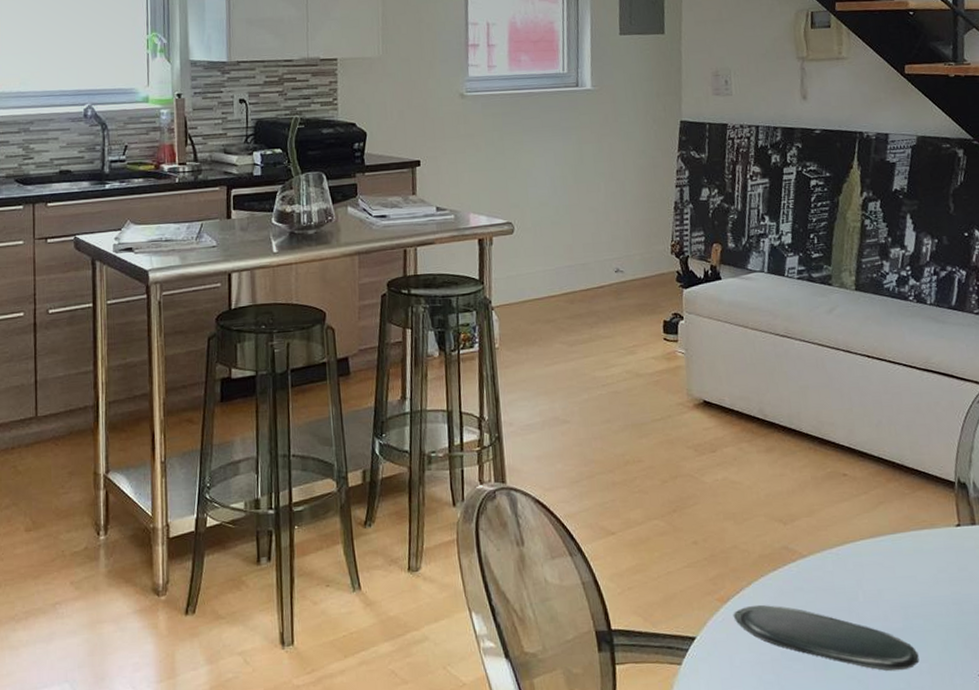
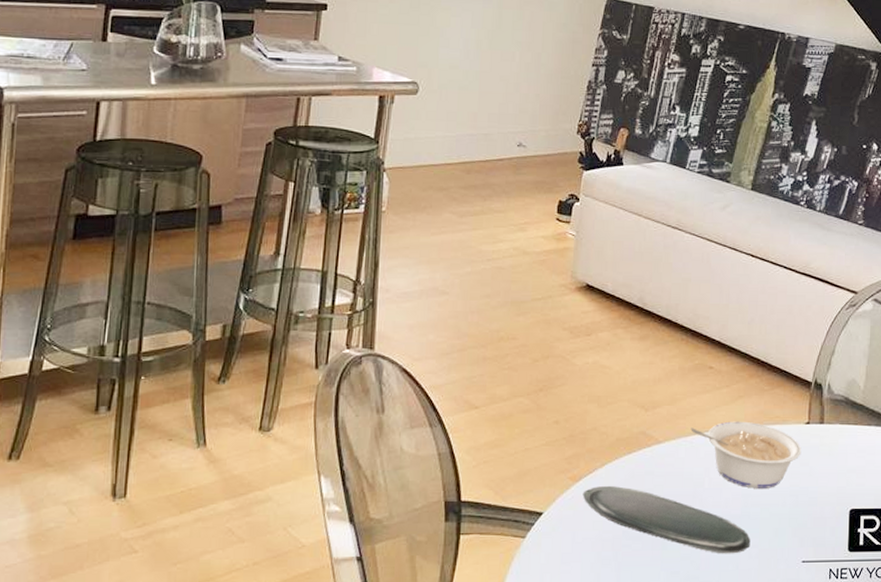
legume: none [834,528,957,599] -> present [690,421,802,489]

